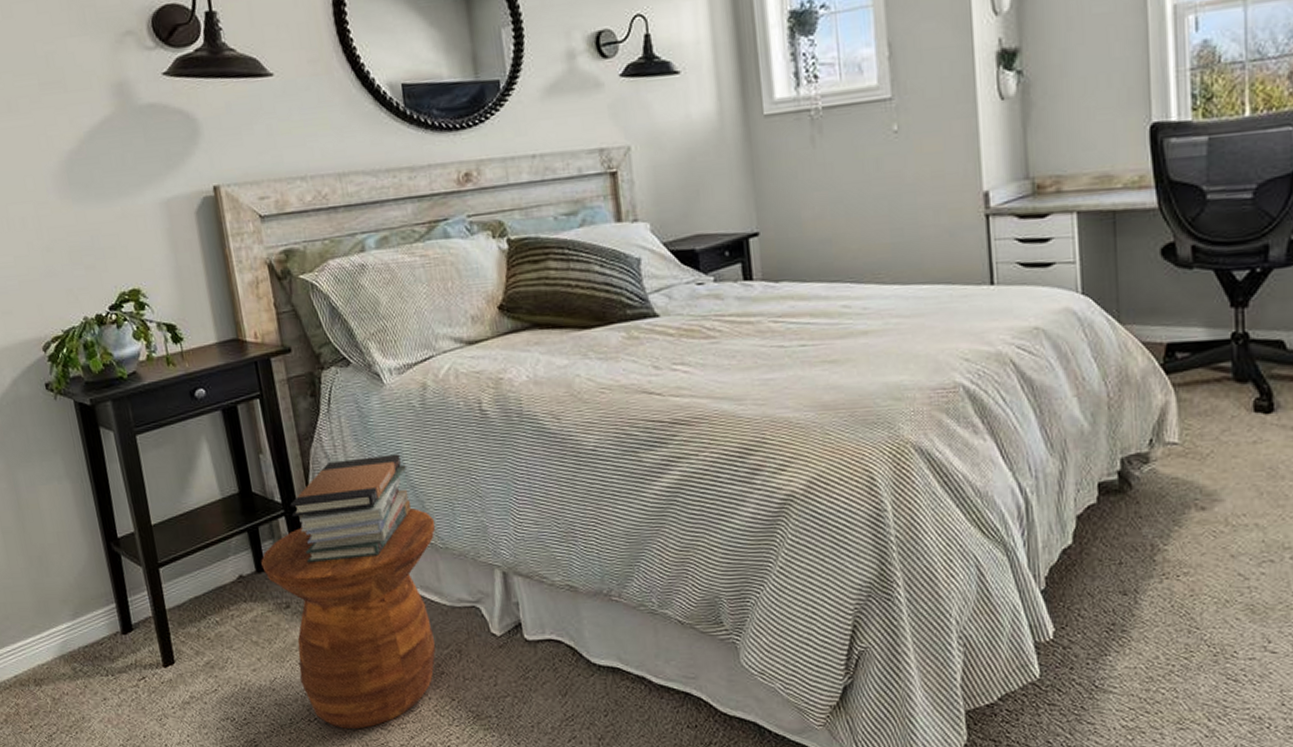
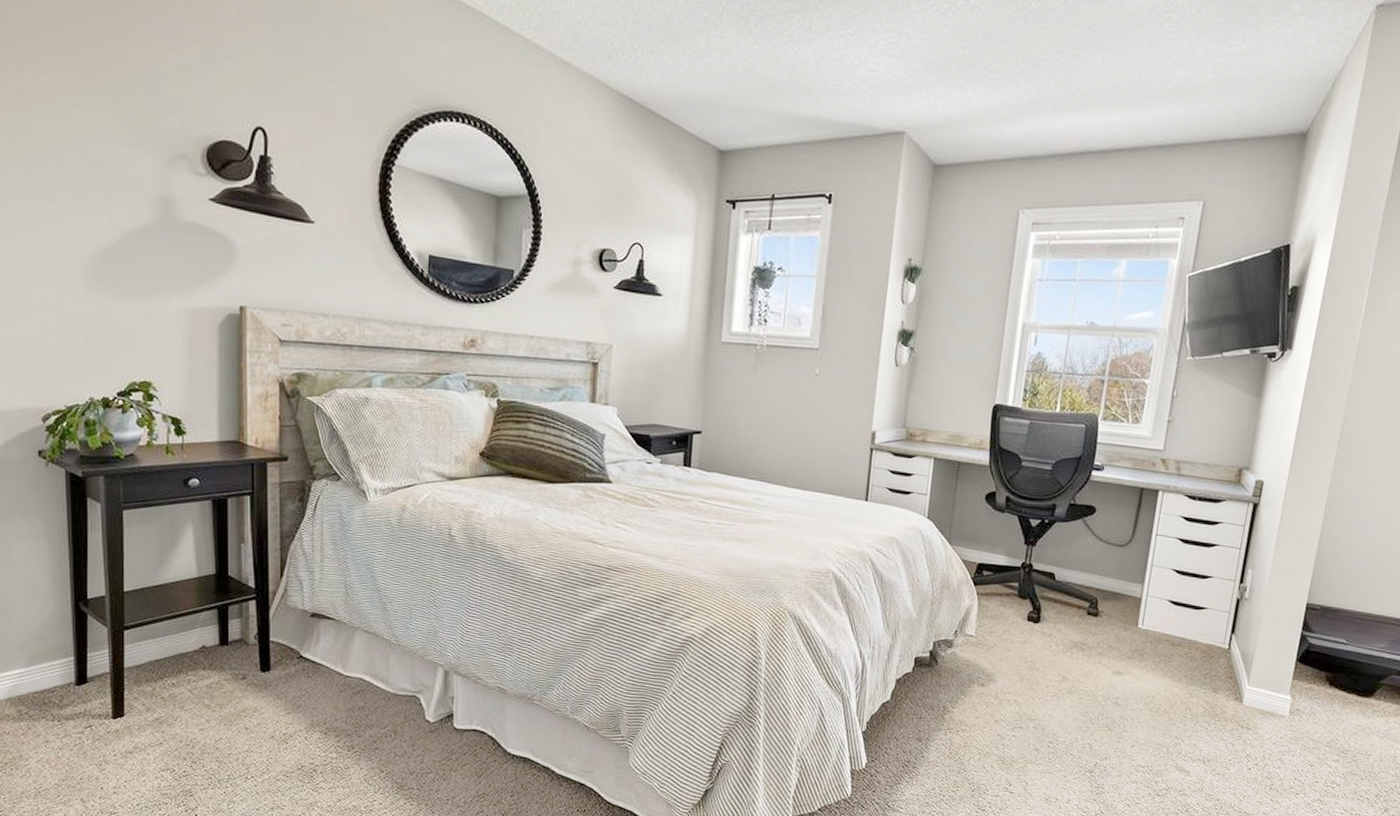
side table: present [261,508,436,729] -> none [226,608,392,789]
book stack: present [290,454,412,563] -> none [262,559,375,645]

